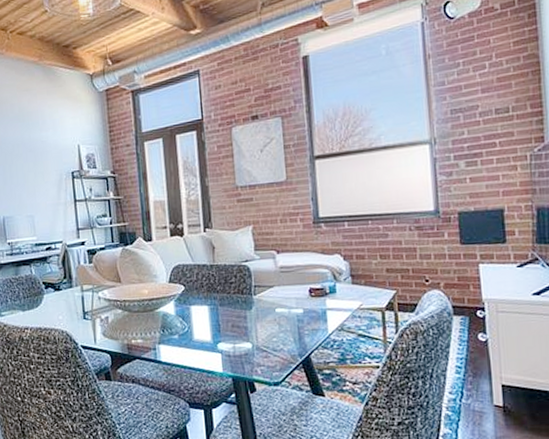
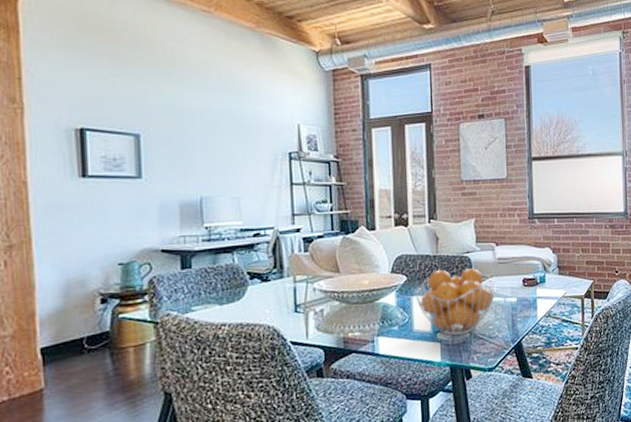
fruit basket: none [192,277,279,347] -> present [414,268,496,336]

